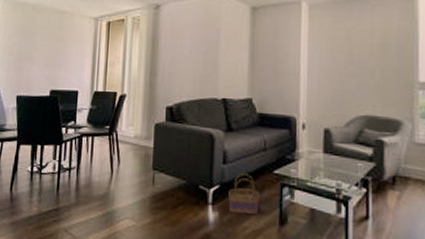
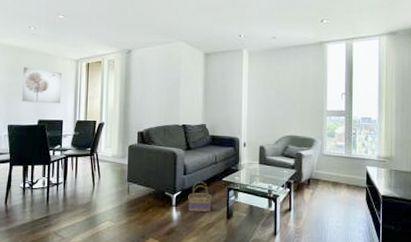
wall art: none [33,27,79,71] -> present [22,67,62,104]

